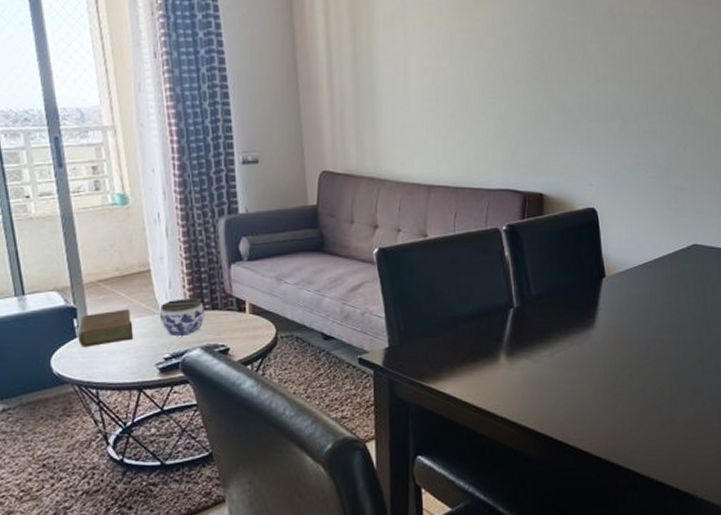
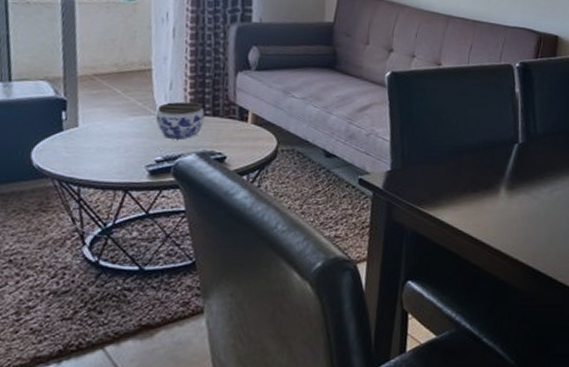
book: present [78,309,133,348] -> none [64,106,126,142]

